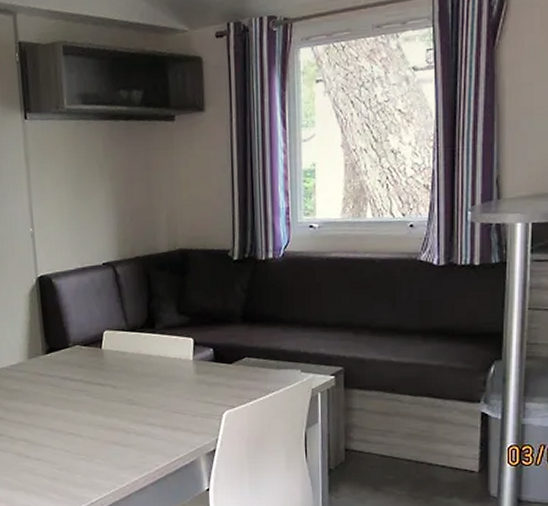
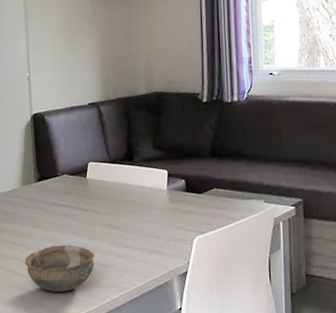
bowl: none [34,423,113,476] -> present [24,245,95,293]

